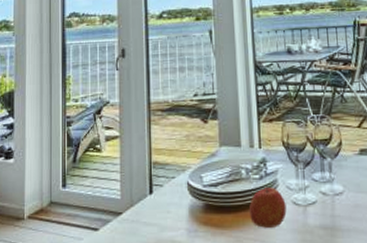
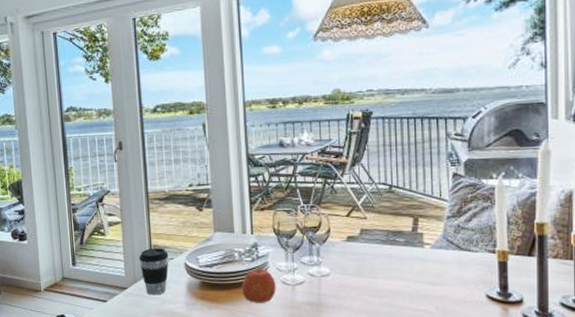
coffee cup: none [137,165,170,221] -> present [139,248,169,295]

